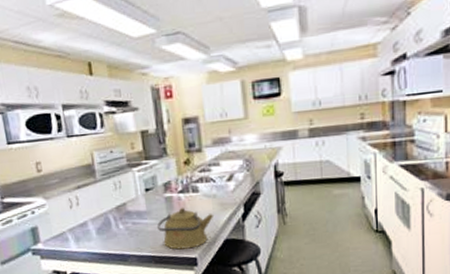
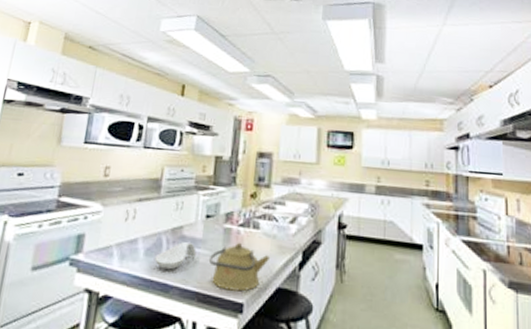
spoon rest: none [107,216,144,243] -> present [155,242,196,270]

